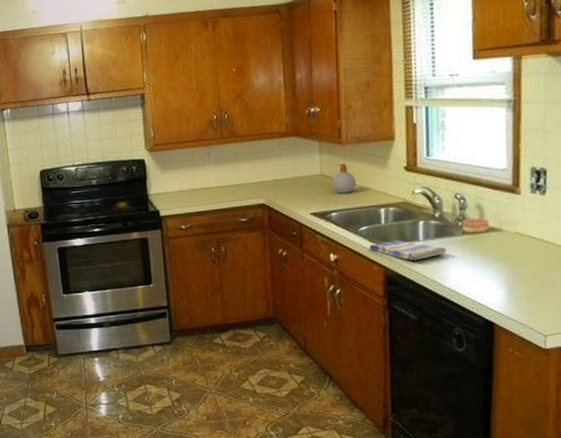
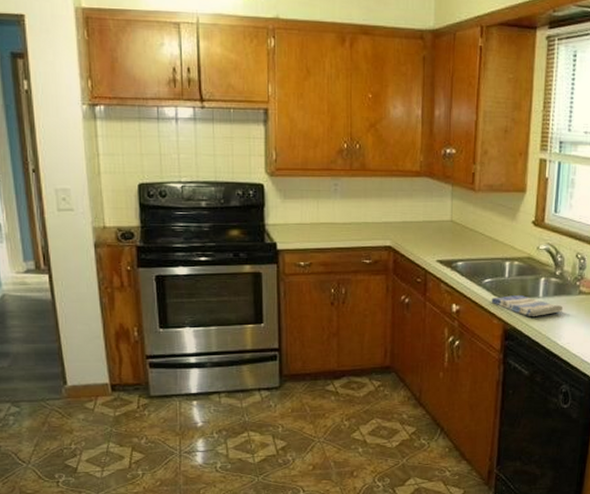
soap bottle: present [332,163,356,194] -> none [461,211,484,243]

